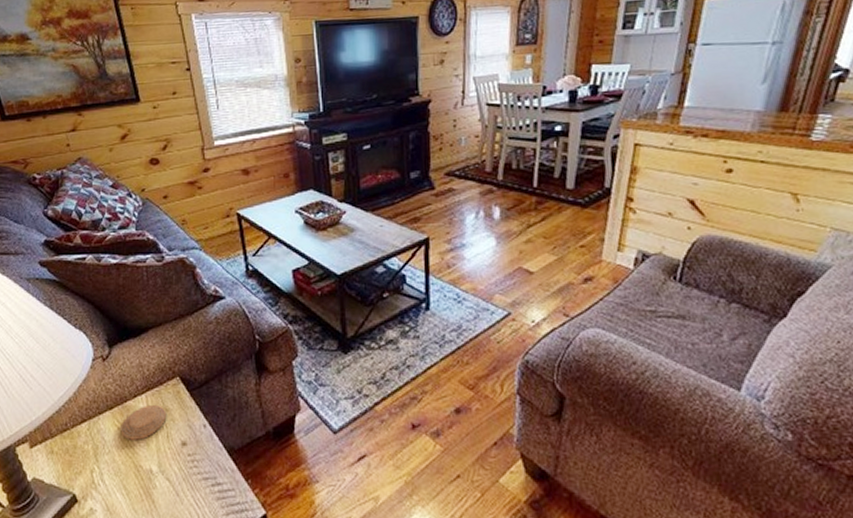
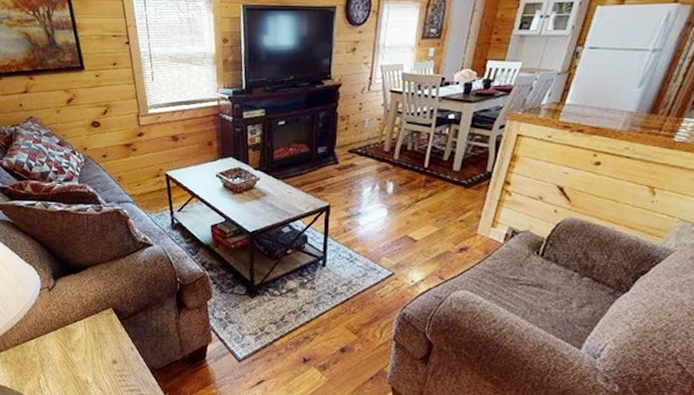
coaster: present [120,404,167,440] -> none [63,328,101,357]

